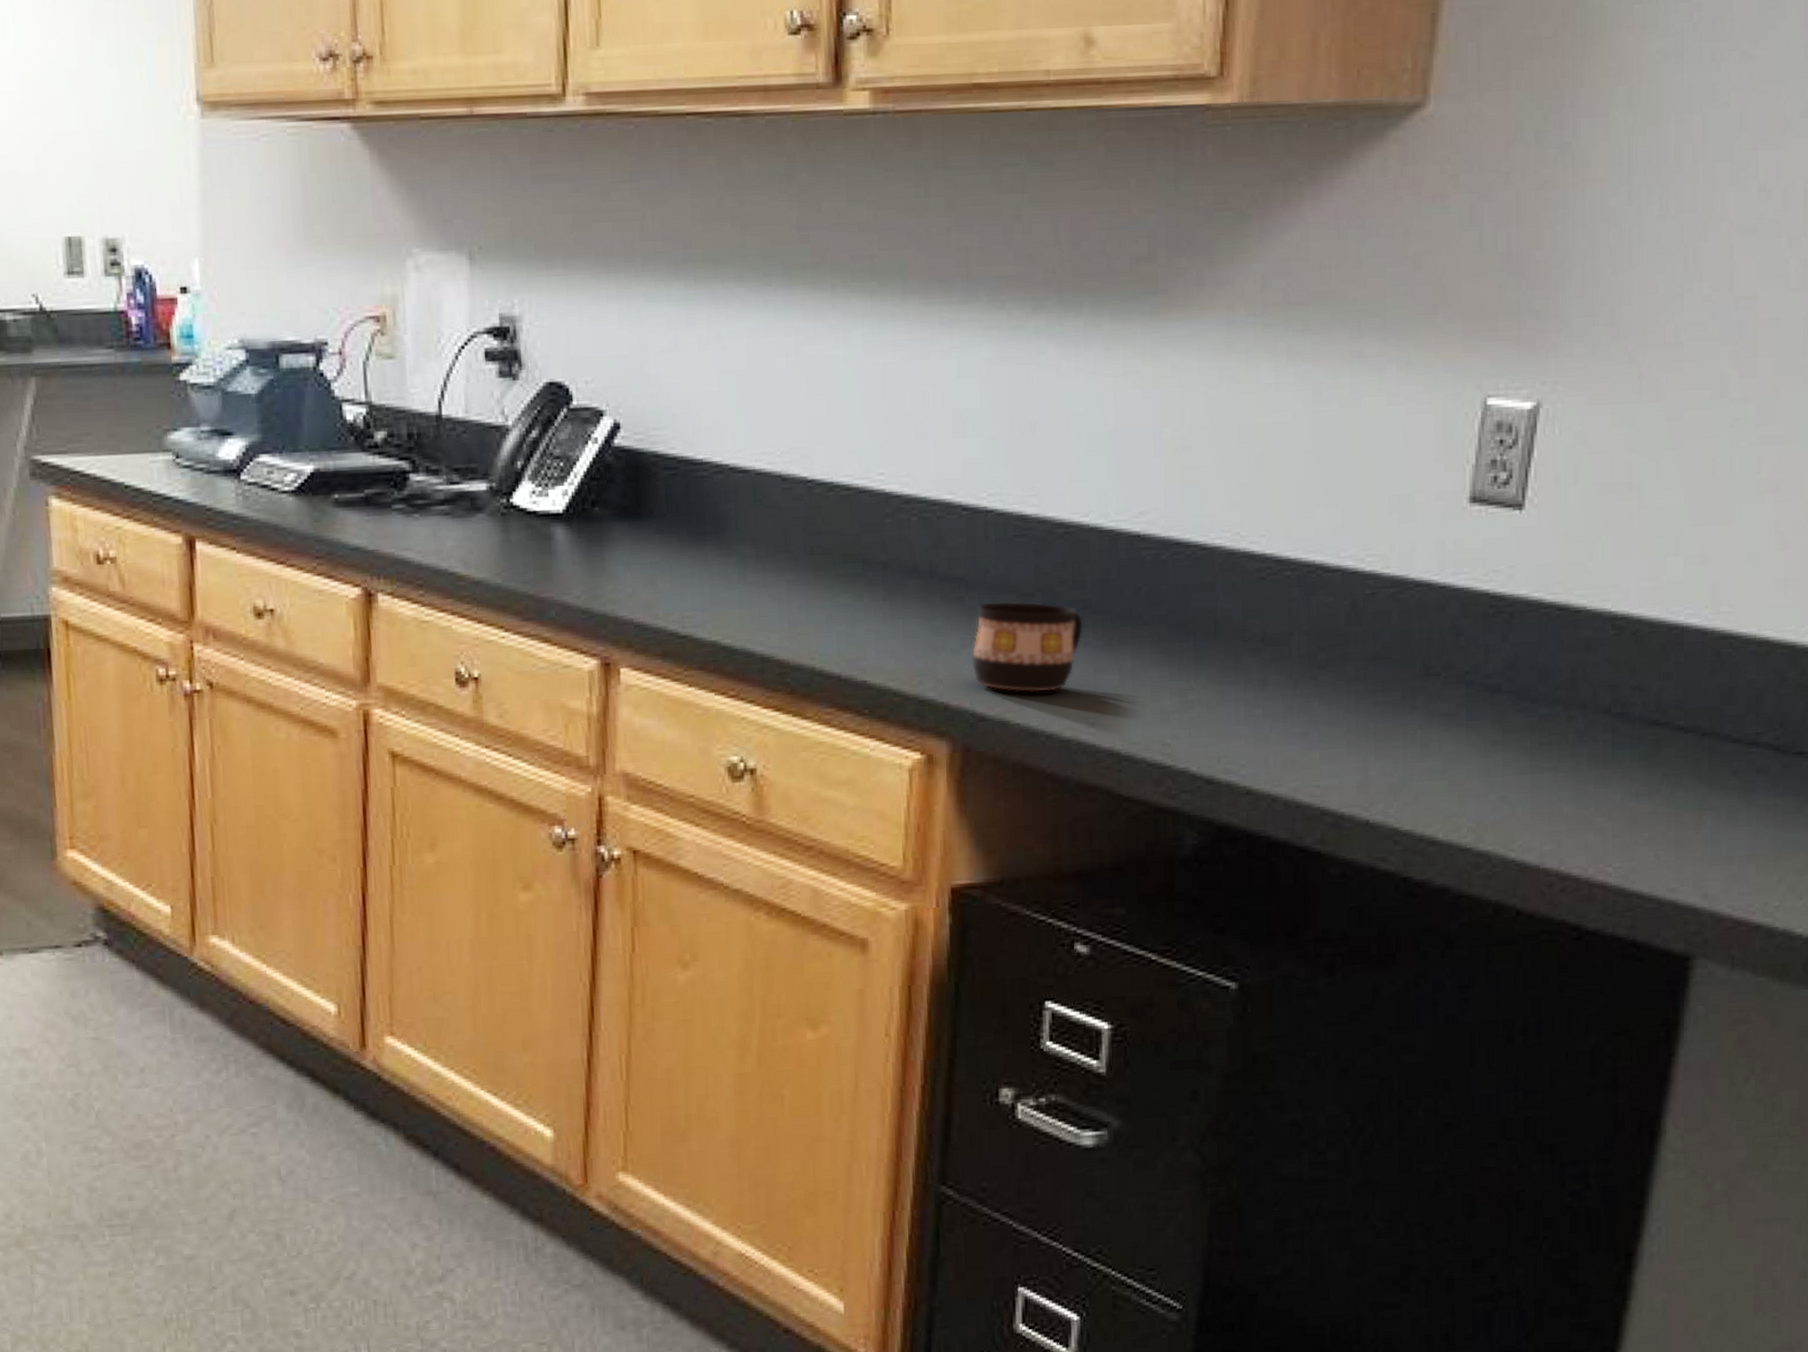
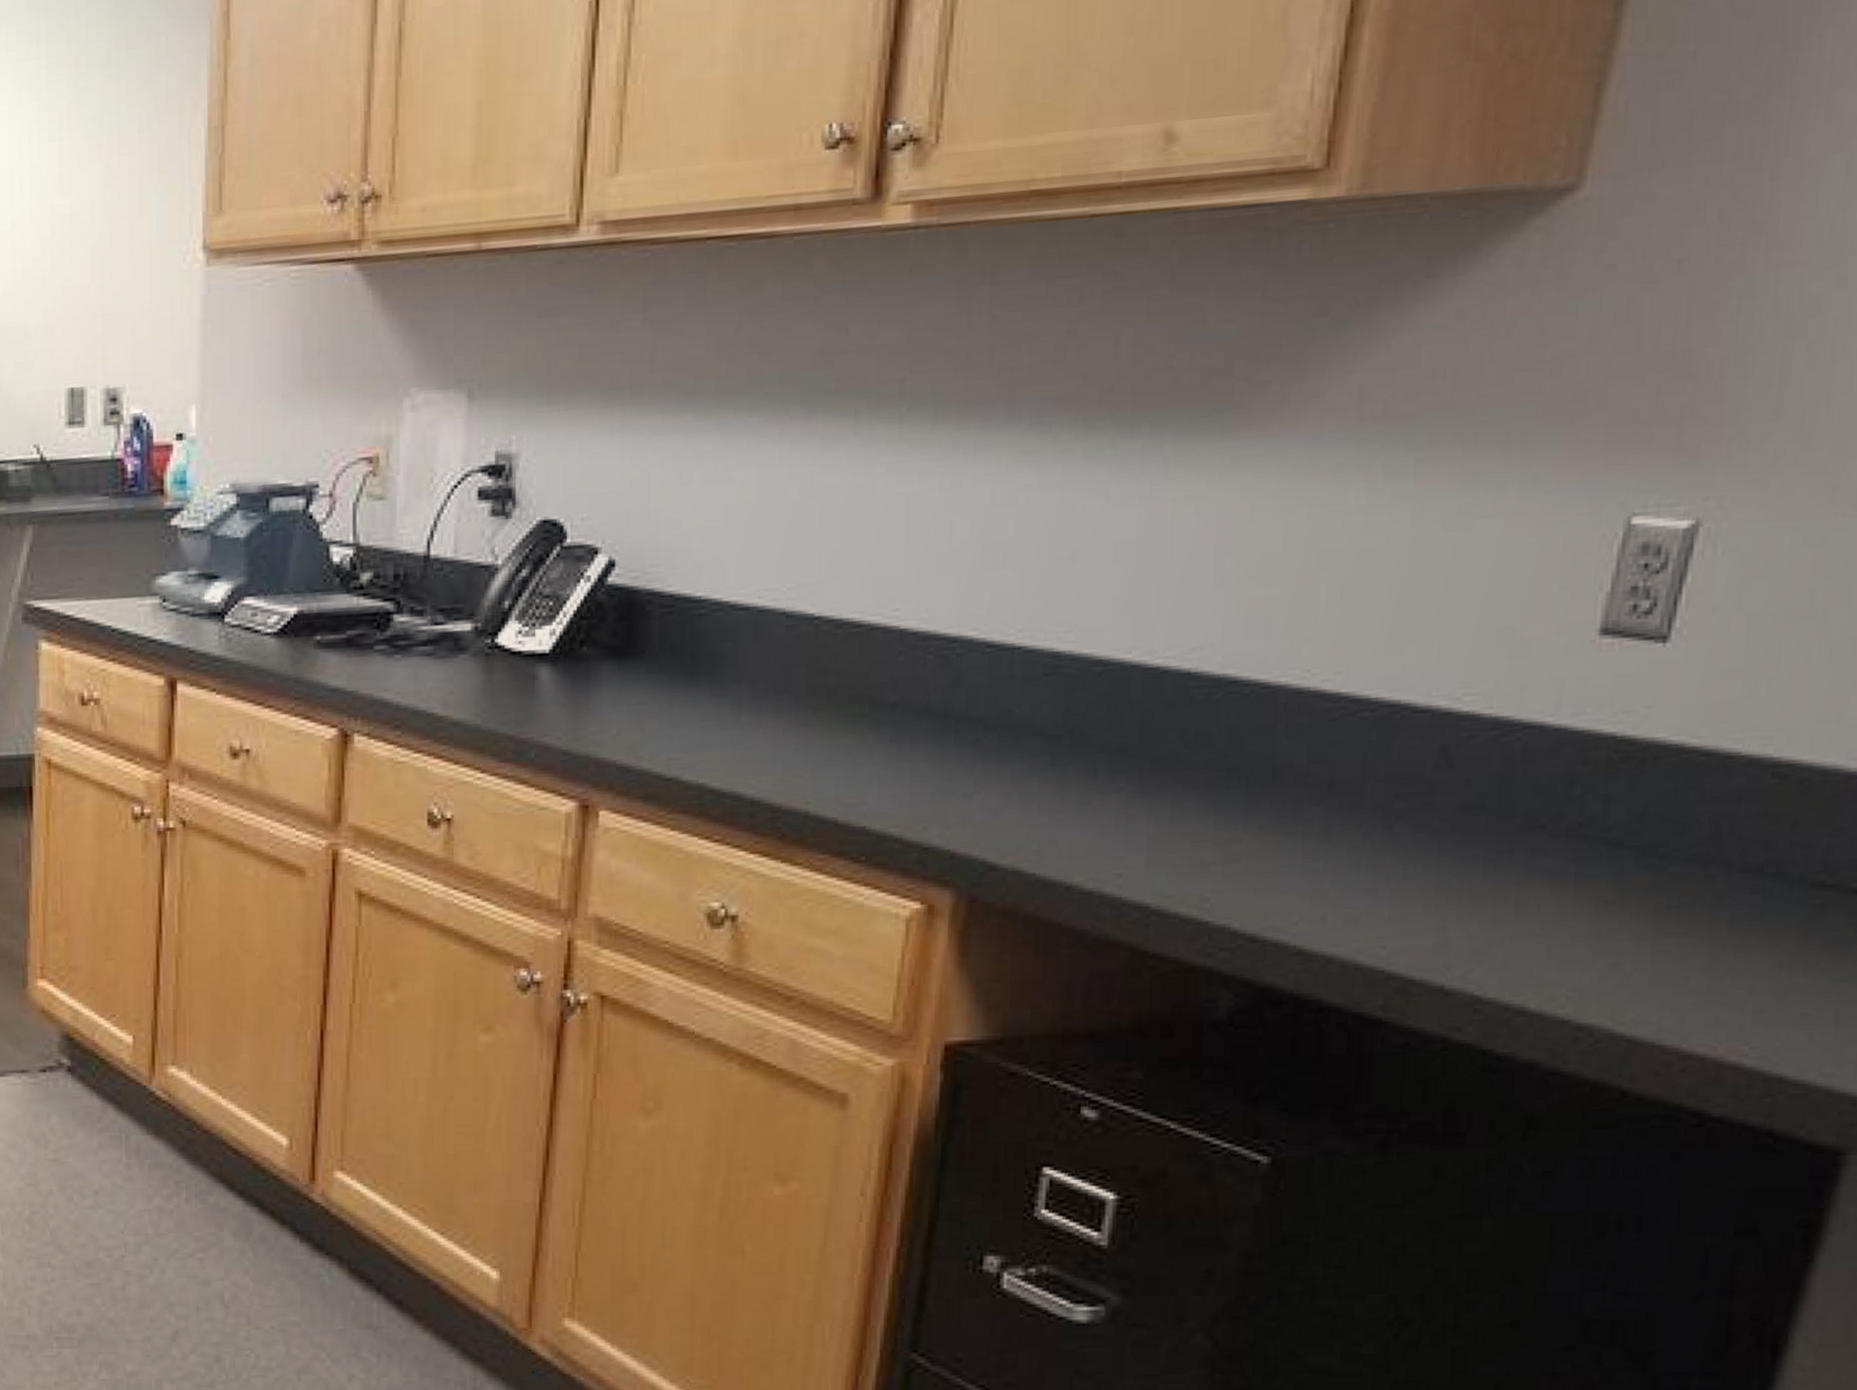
cup: present [972,601,1083,693] -> none [985,744,1116,841]

